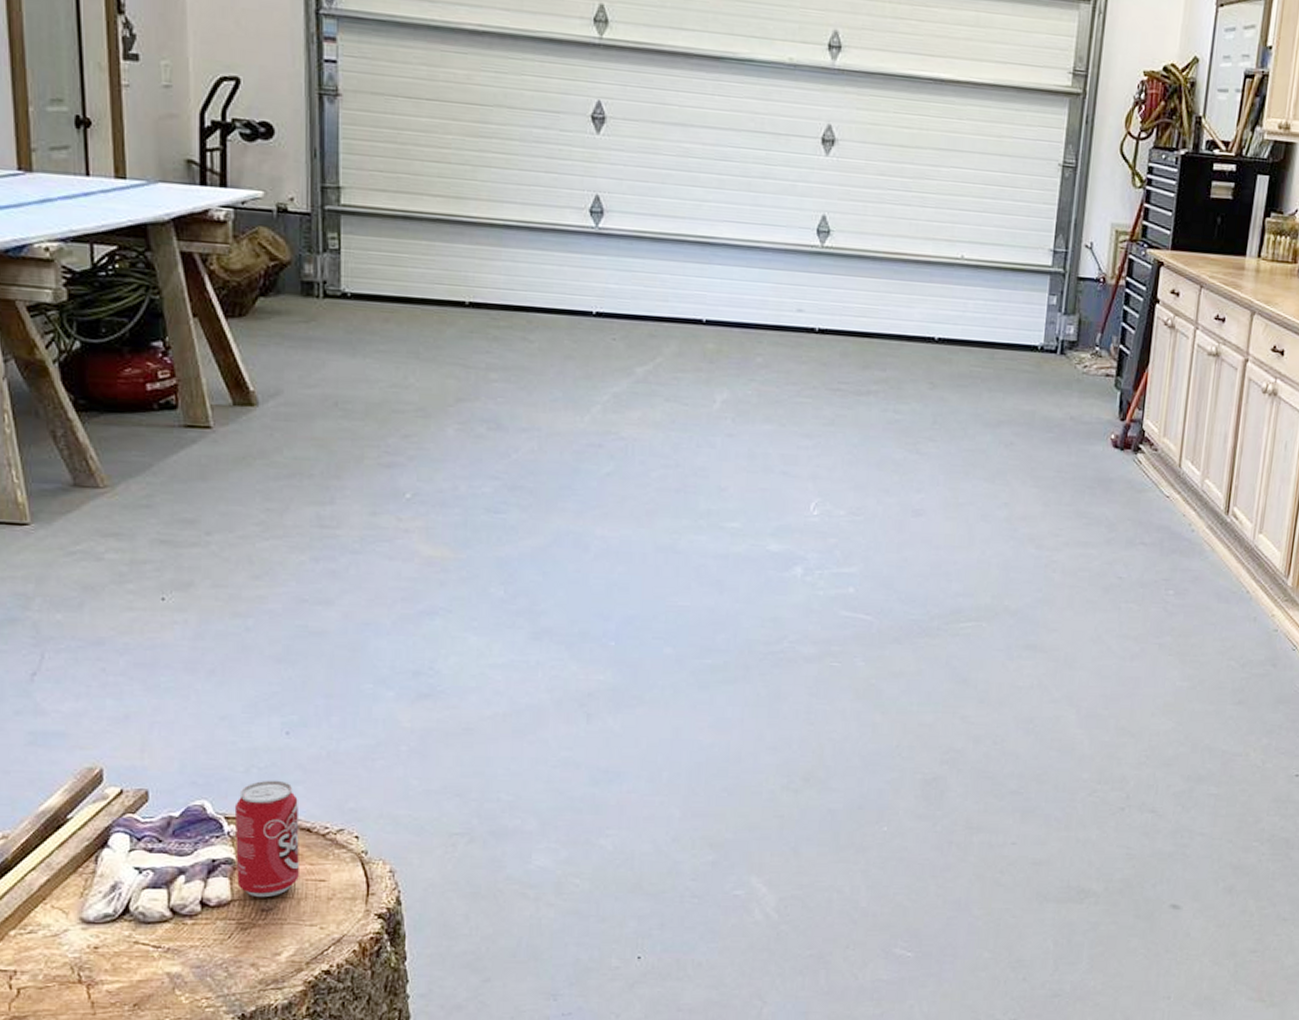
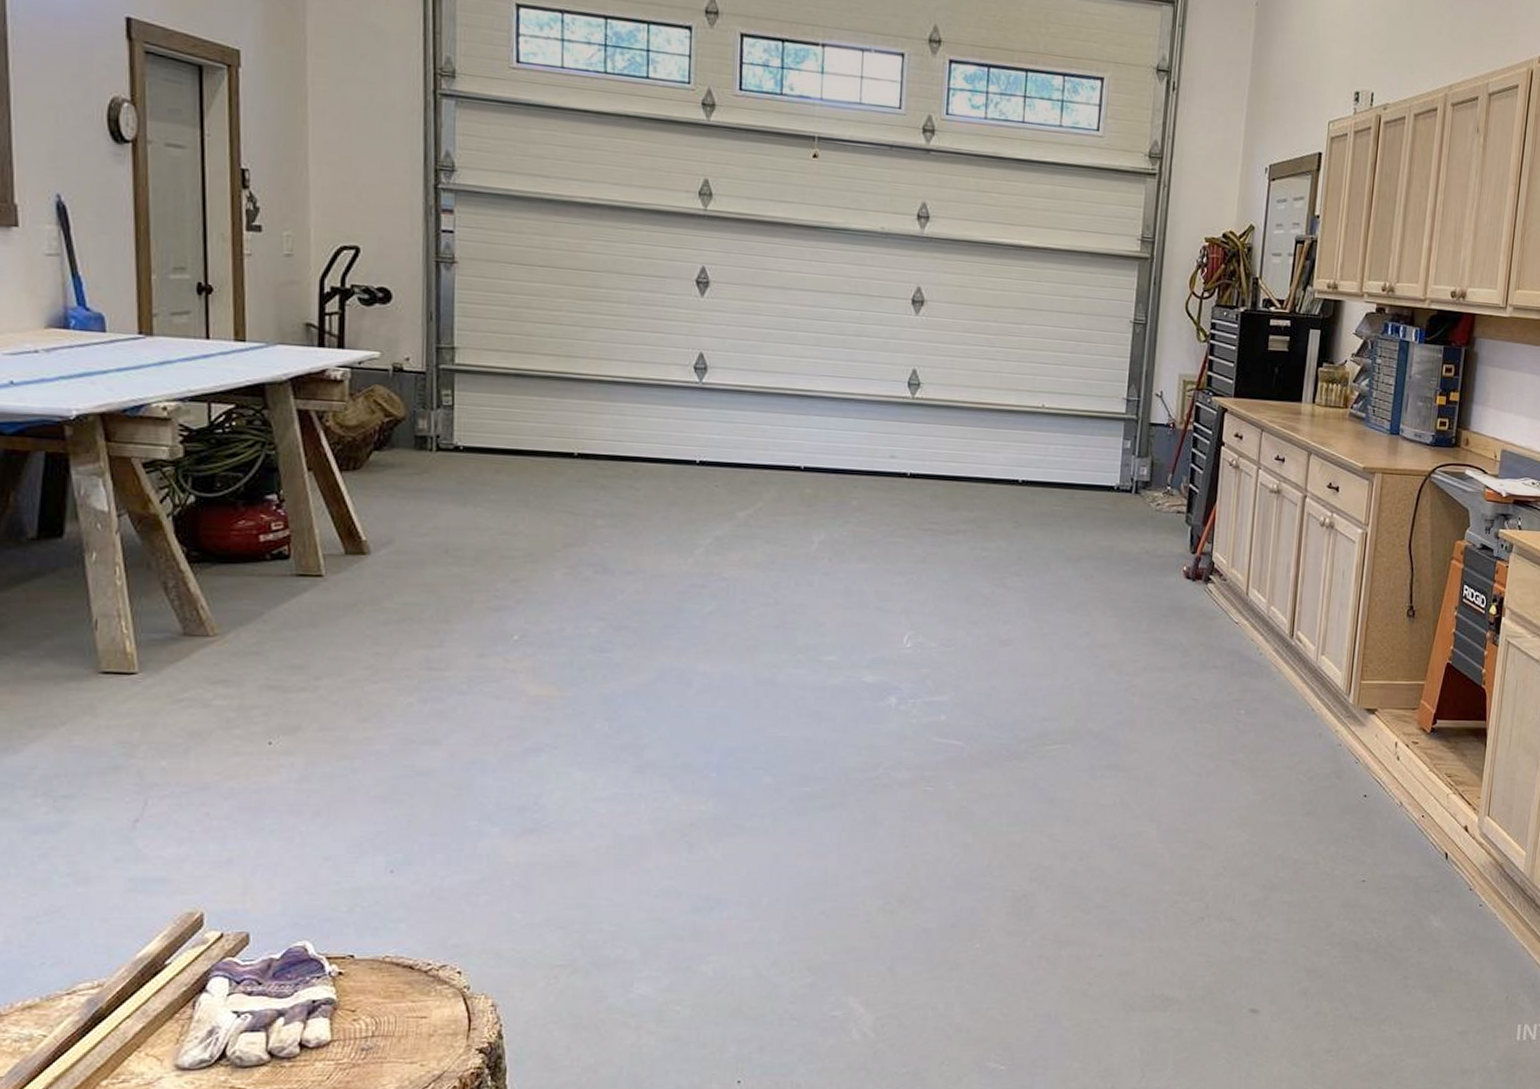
beverage can: present [234,780,299,898] -> none [336,918,402,1037]

